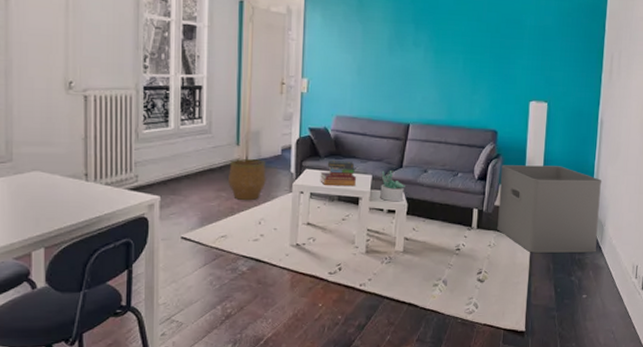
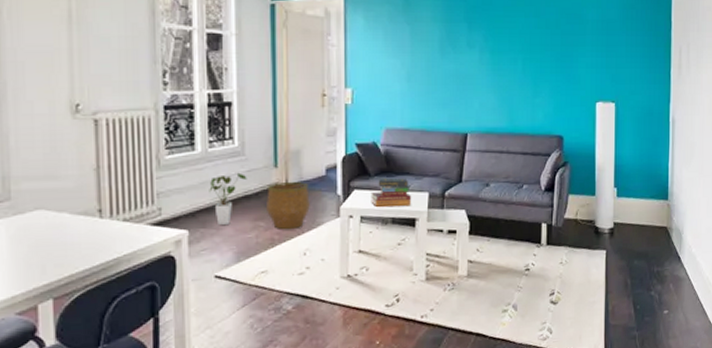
house plant: none [179,148,213,194] -> present [209,172,247,226]
succulent plant: present [380,170,405,202] -> none [439,186,466,221]
storage box: present [497,165,602,253] -> none [569,171,678,268]

